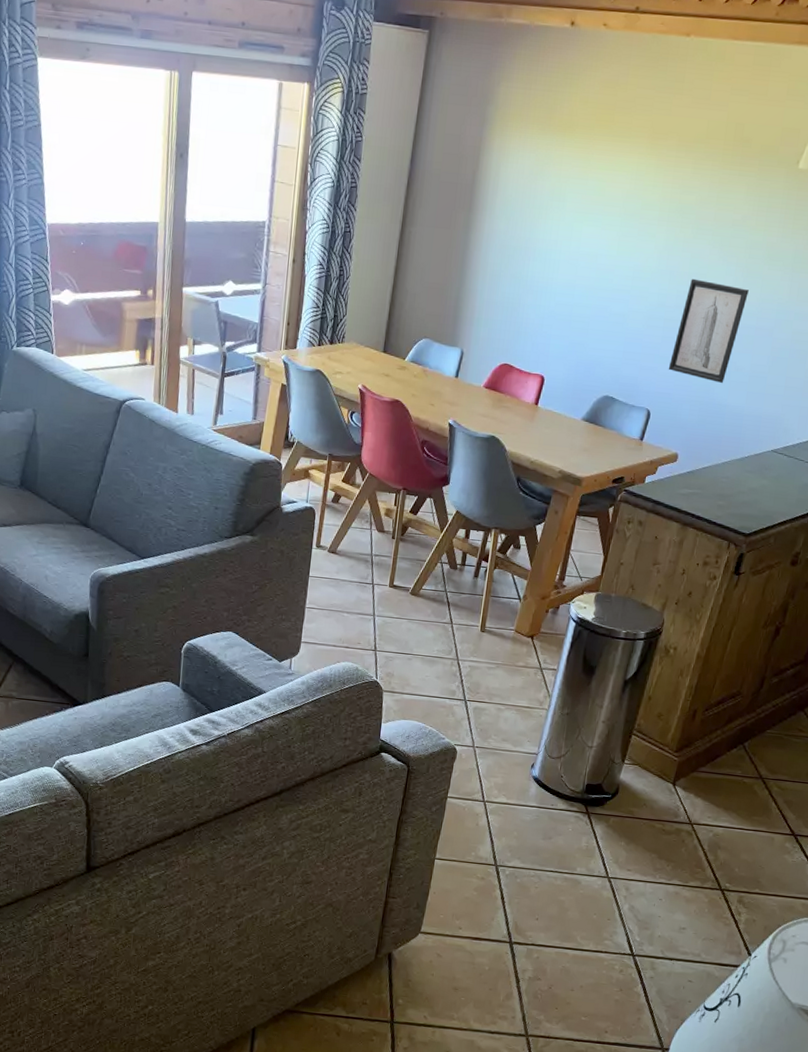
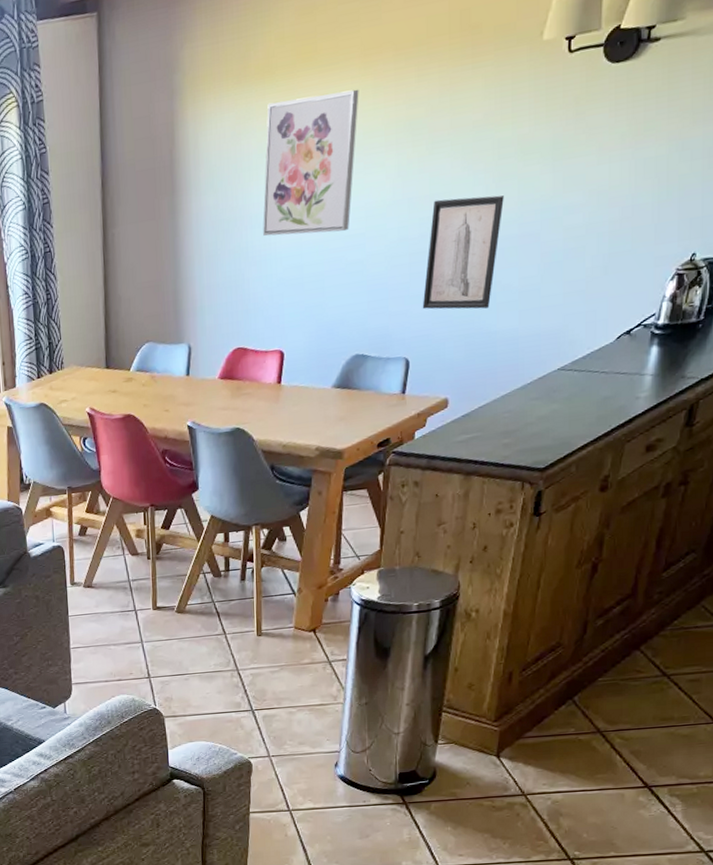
wall art: none [543,155,644,285] -> present [263,89,359,236]

